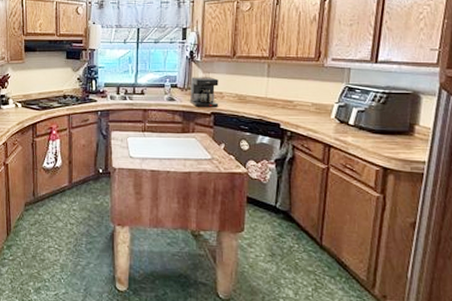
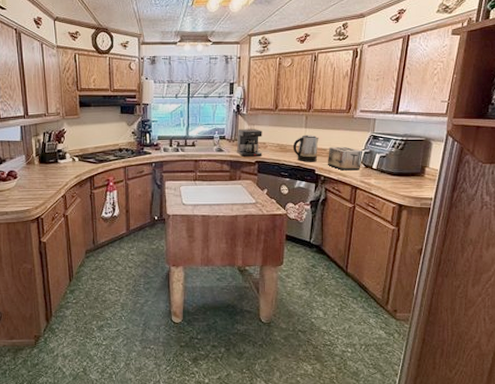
kettle: none [253,84,284,115] -> present [292,135,319,162]
toaster: none [294,98,336,126] -> present [327,146,362,171]

